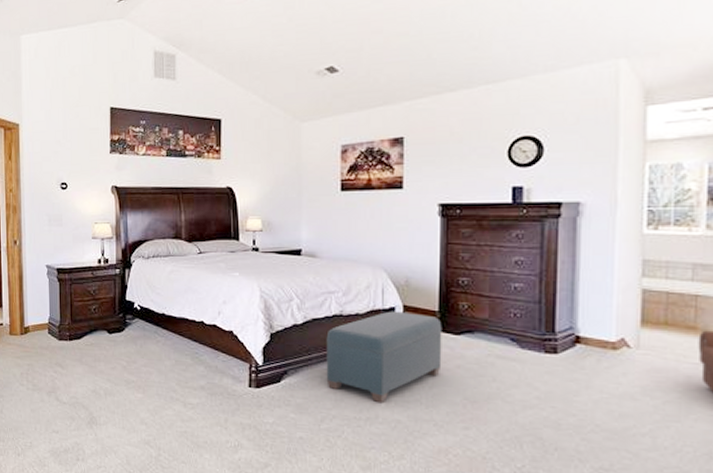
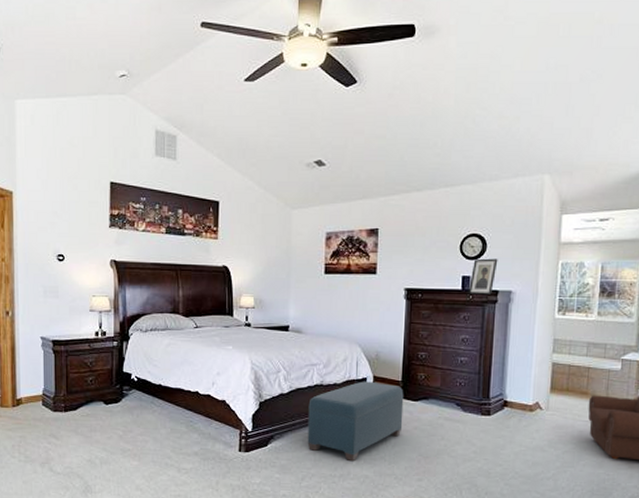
picture frame: none [520,164,560,208] -> present [468,258,498,295]

